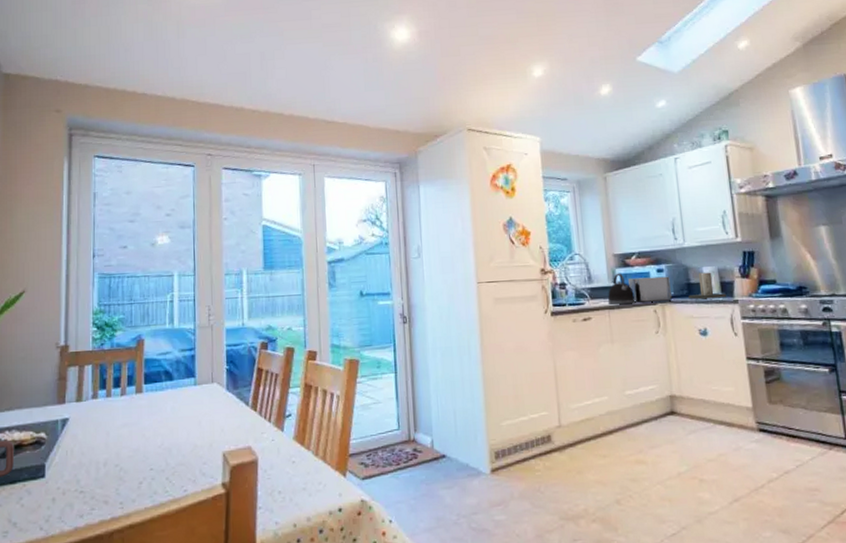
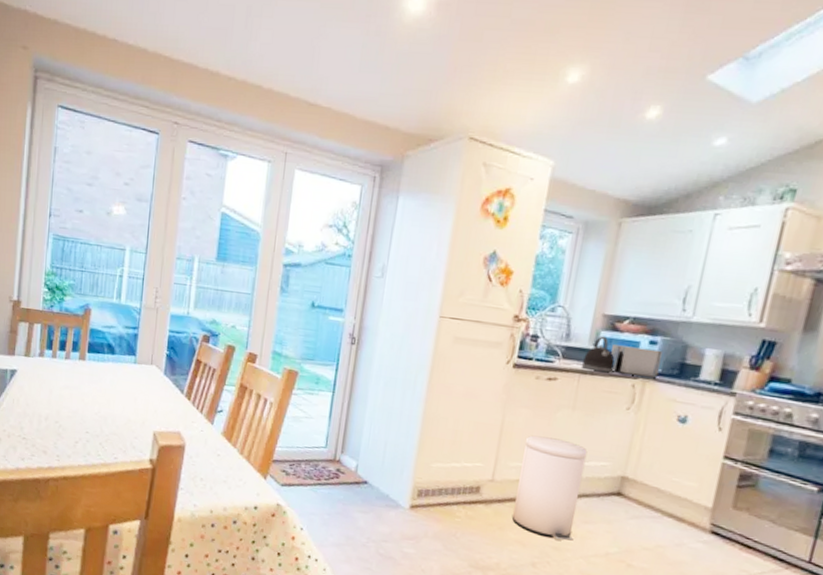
pedal bin: none [578,372,647,471] -> present [511,435,588,542]
paper towel roll: present [688,272,726,300] -> none [677,353,724,388]

